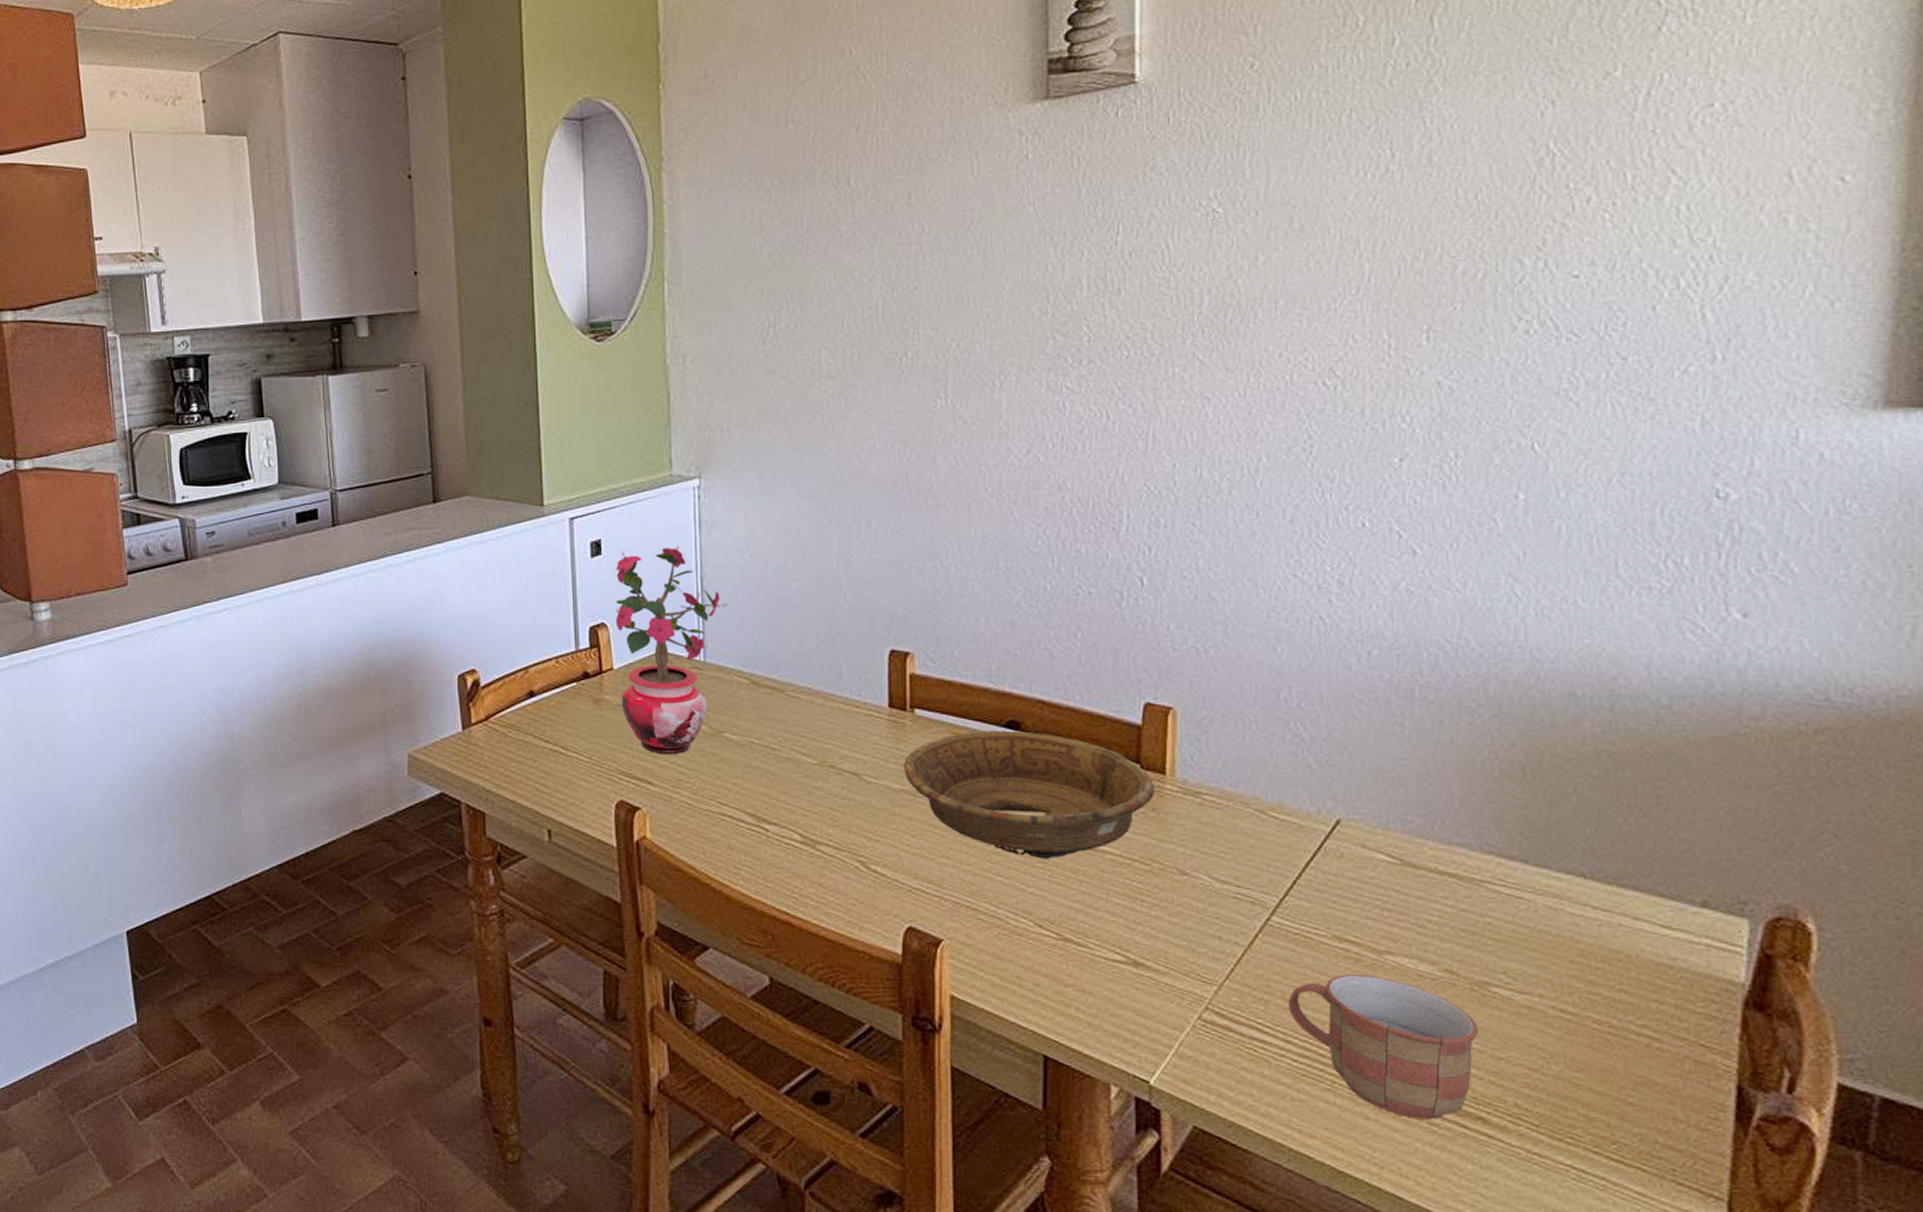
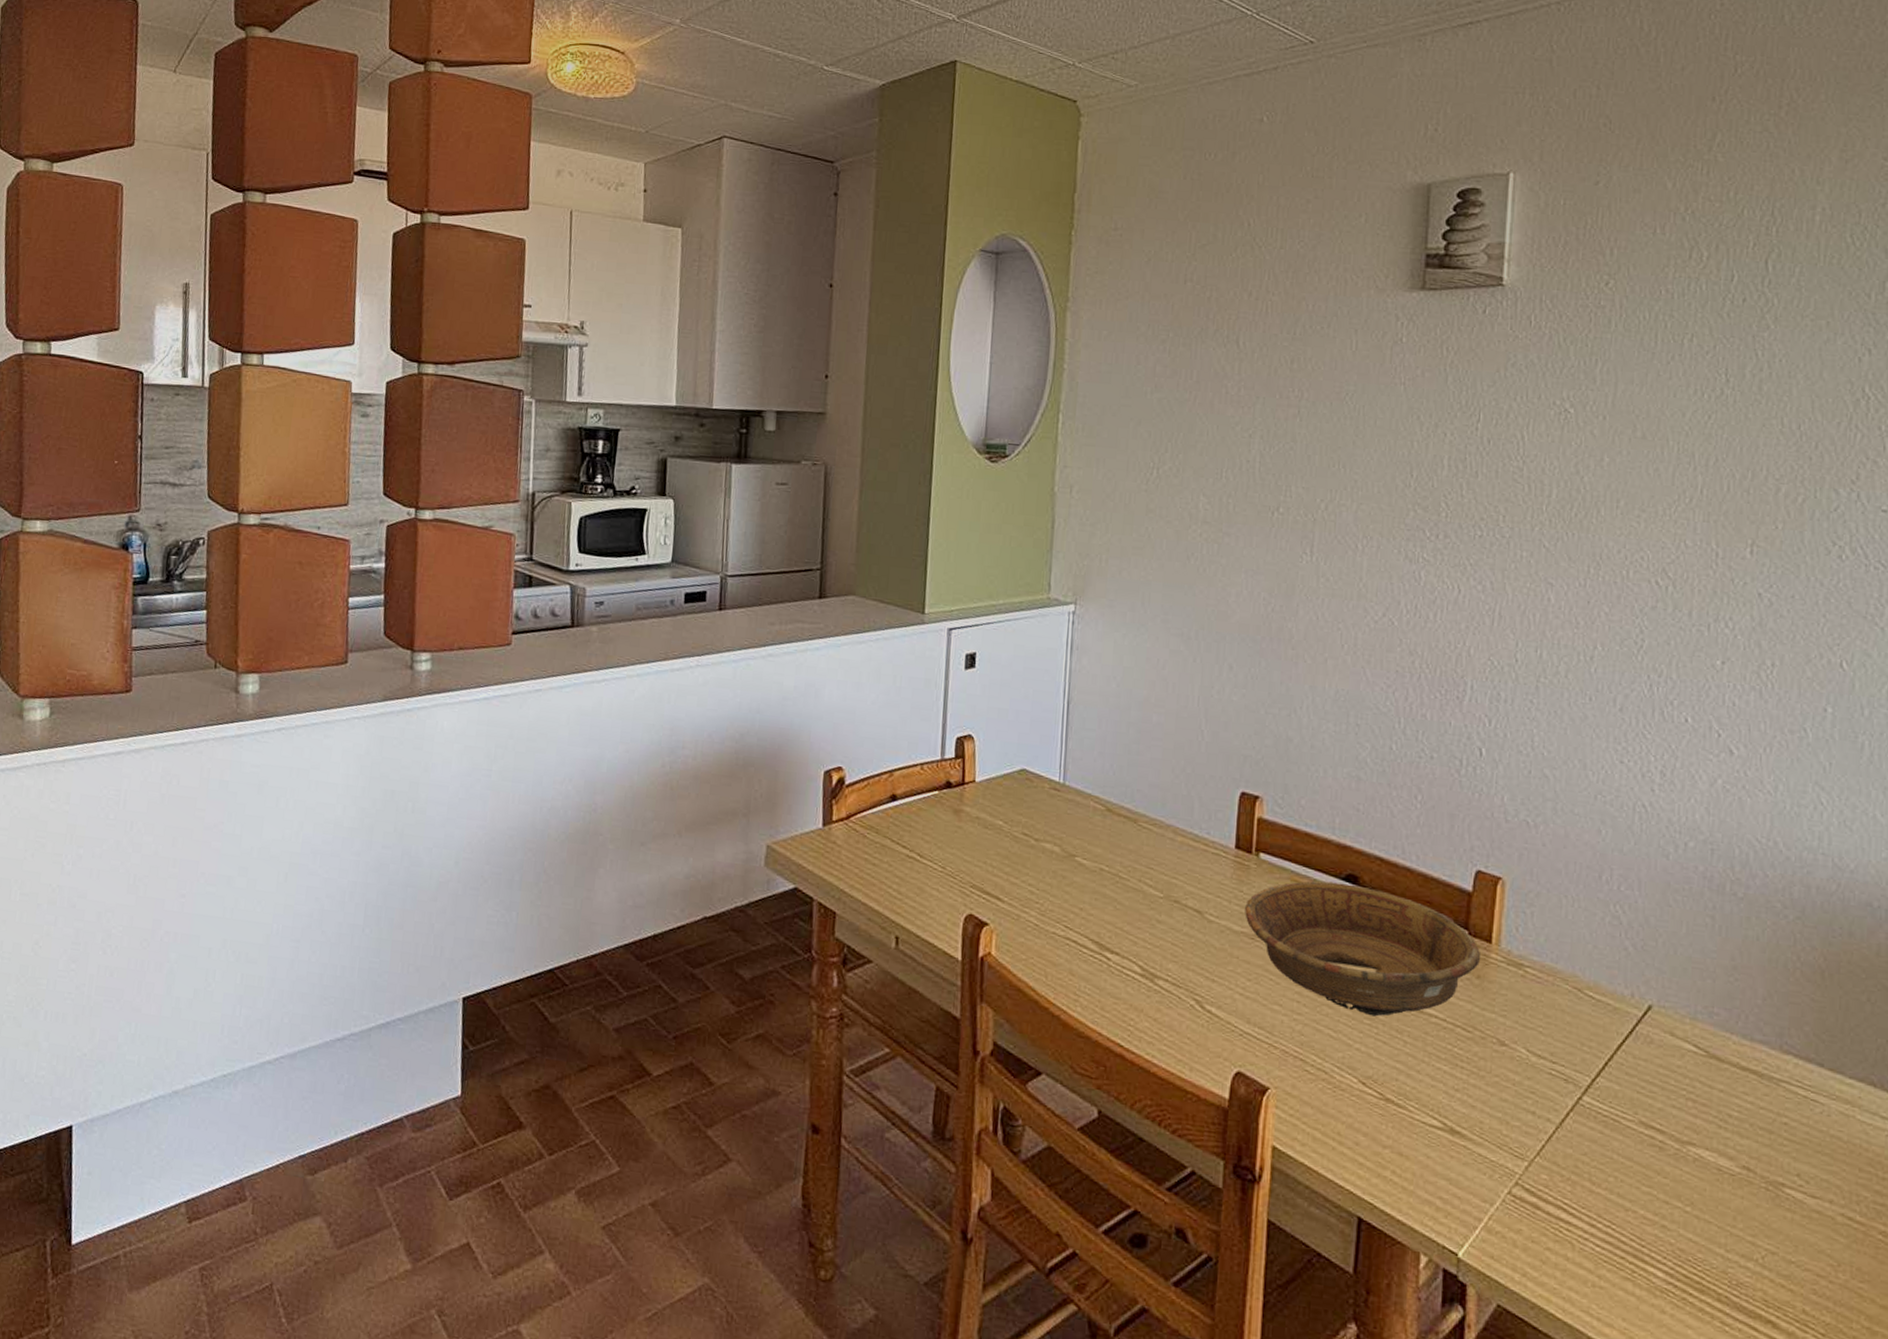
potted plant: present [615,546,729,755] -> none [979,666,1092,874]
mug: present [1288,974,1479,1120] -> none [1594,1161,1772,1319]

